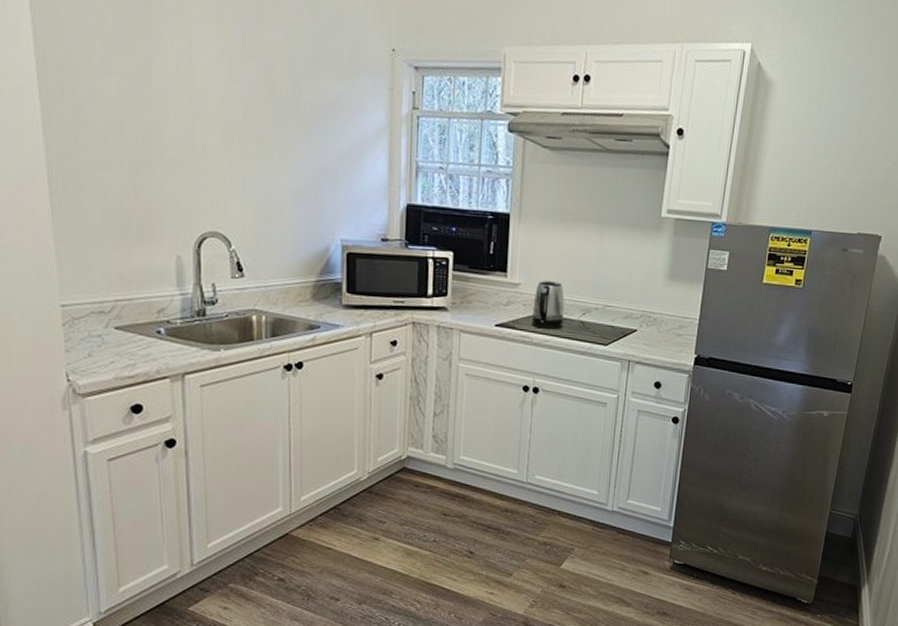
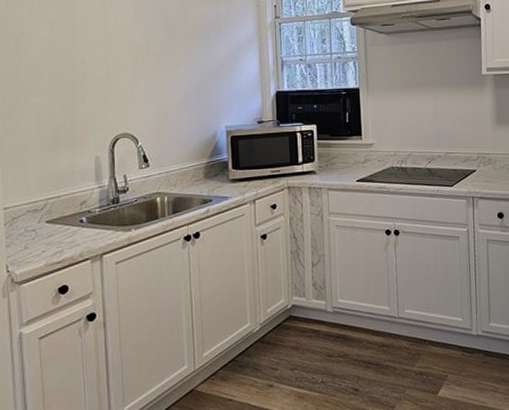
kettle: present [532,280,565,330] -> none [386,137,414,179]

